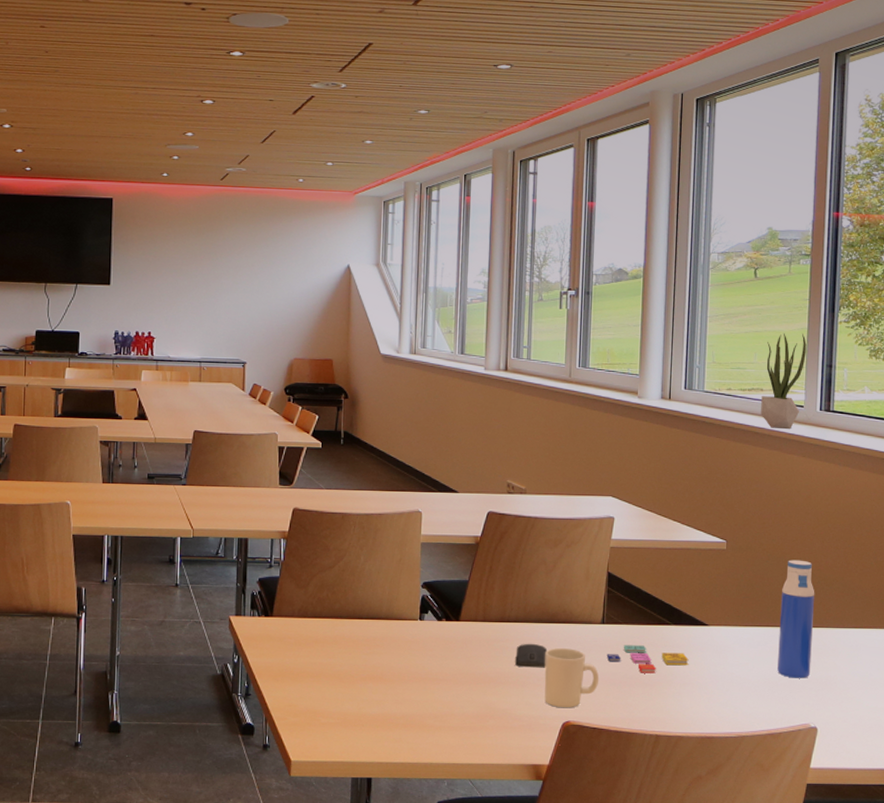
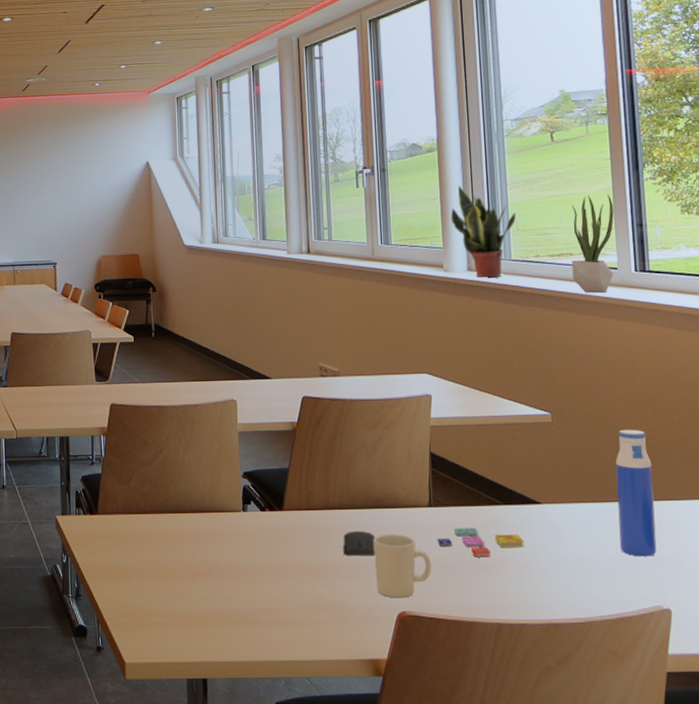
potted plant: none [649,314,712,408] -> present [450,186,516,278]

